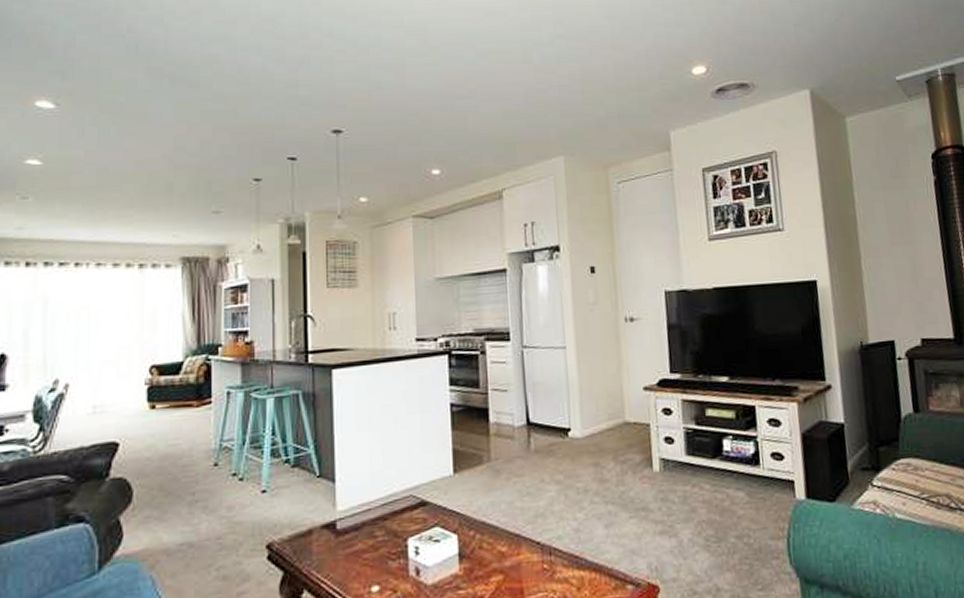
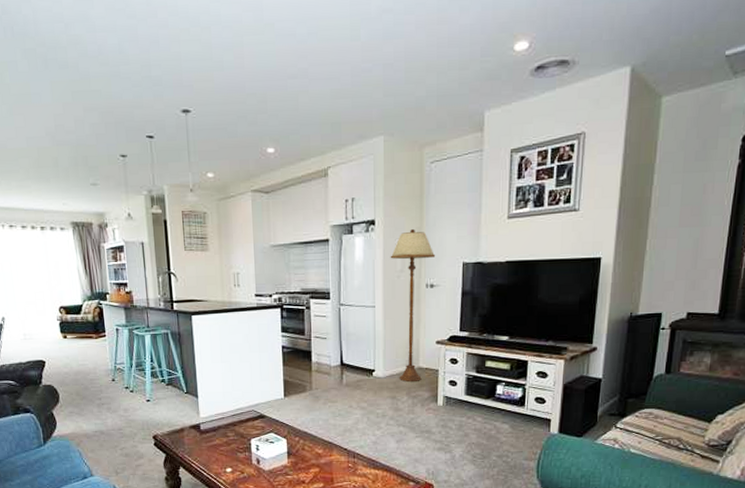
floor lamp: none [580,254,633,442] -> present [390,228,436,382]

